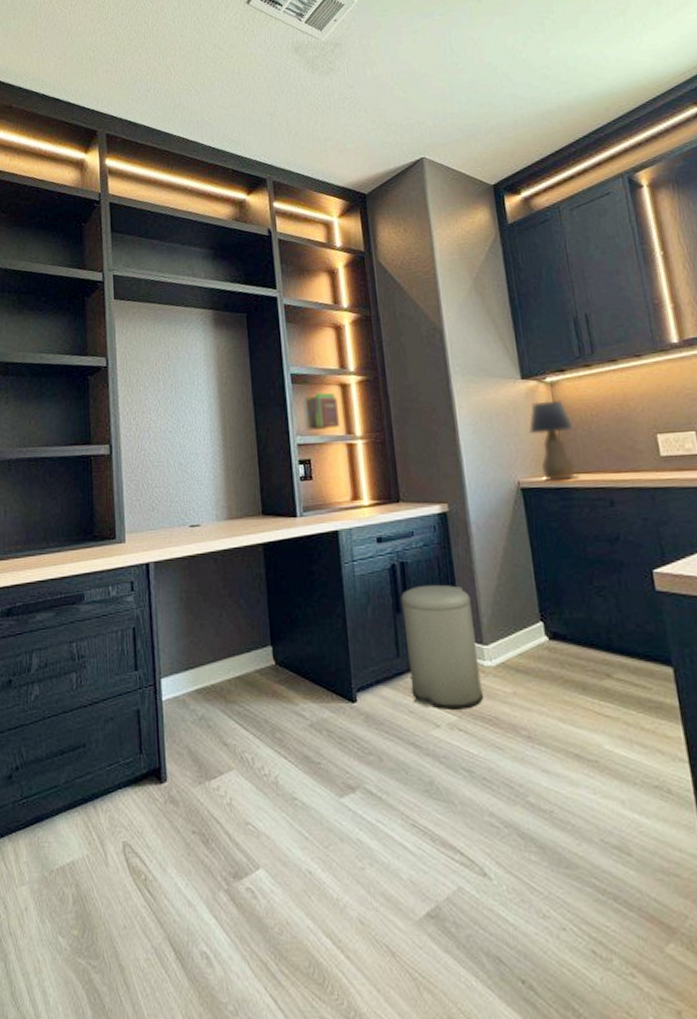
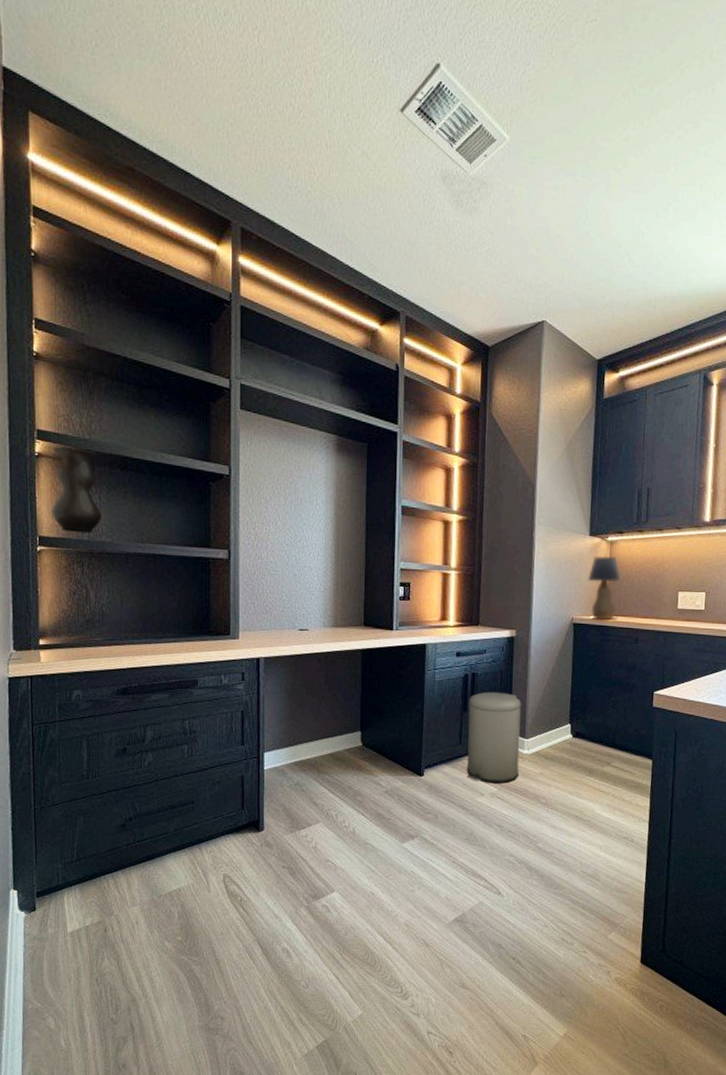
books: present [300,392,341,430] -> none [407,526,440,559]

